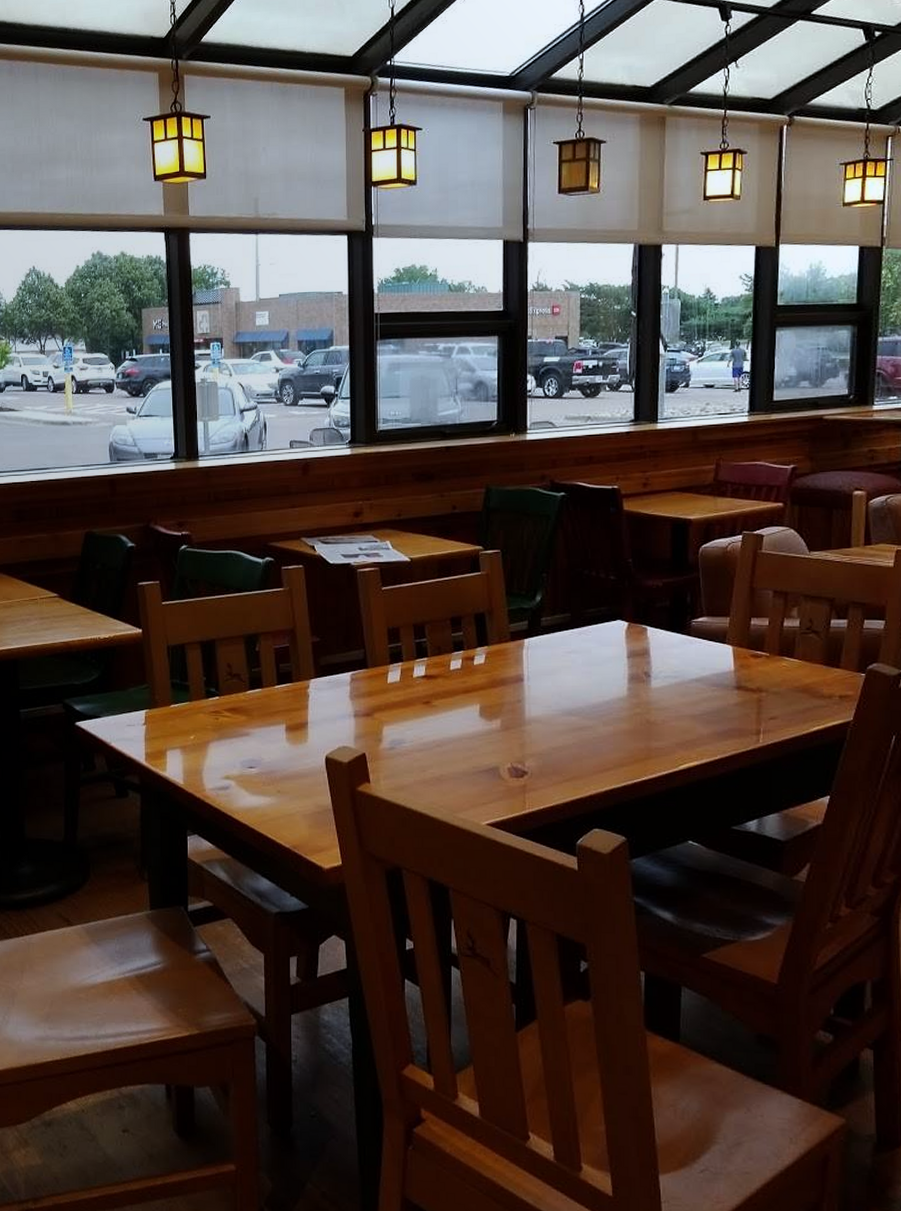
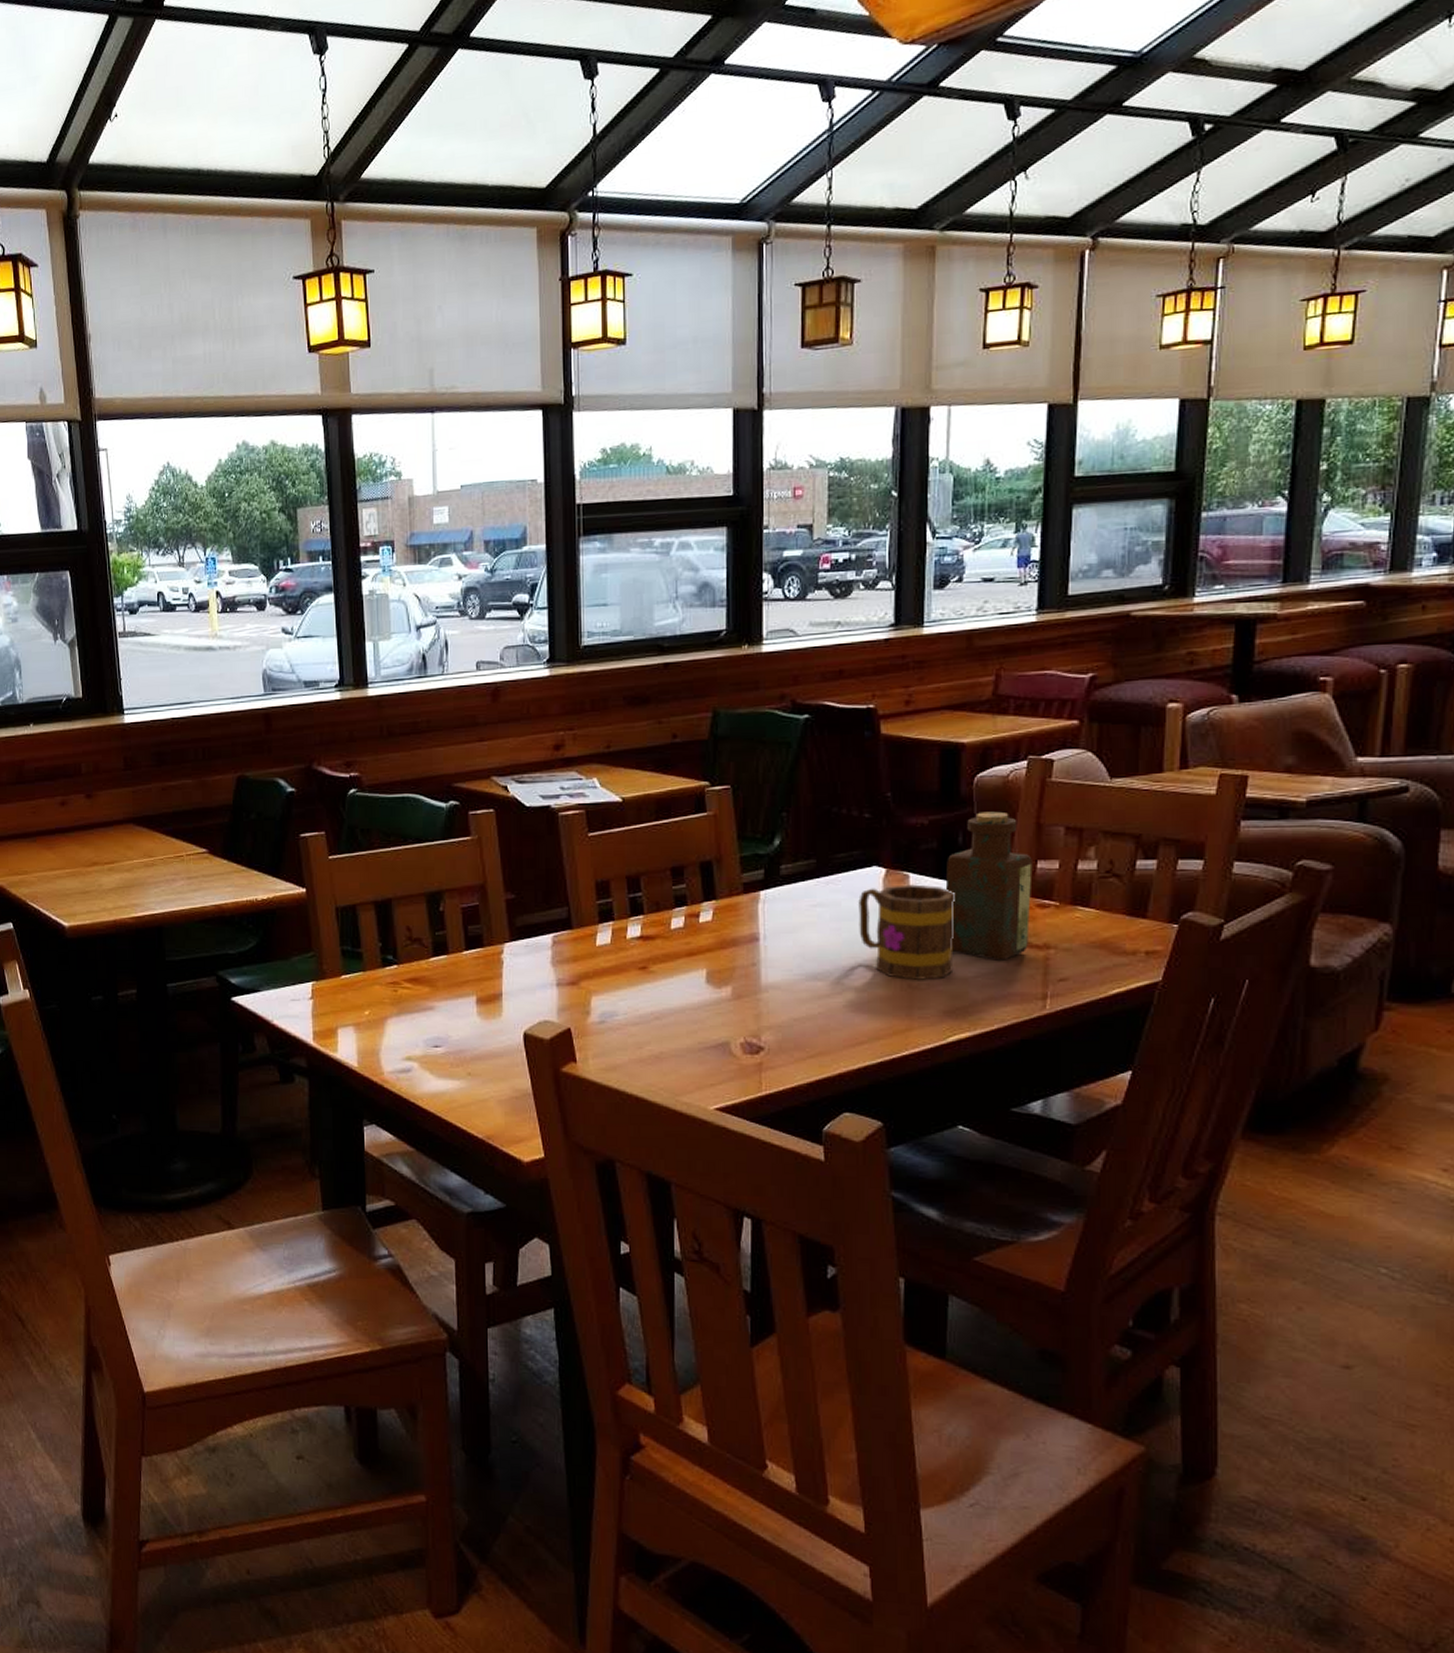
mug: none [606,636,686,716] -> present [858,884,956,980]
bottle: none [676,577,747,701] -> present [945,811,1033,960]

